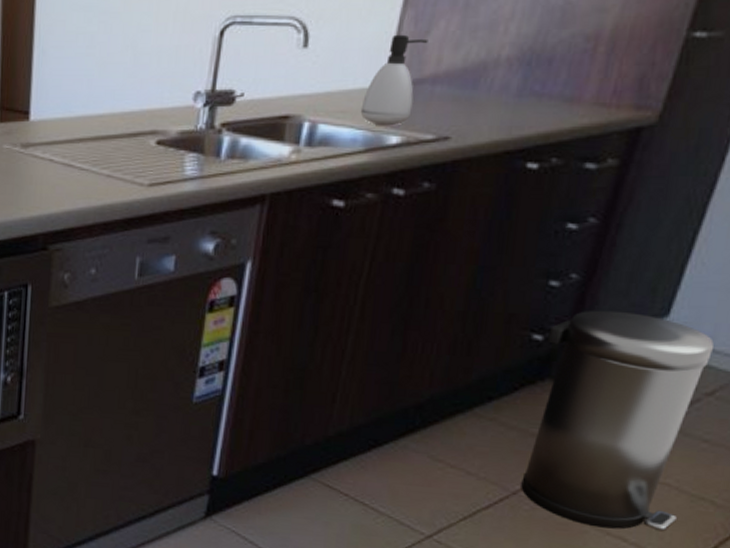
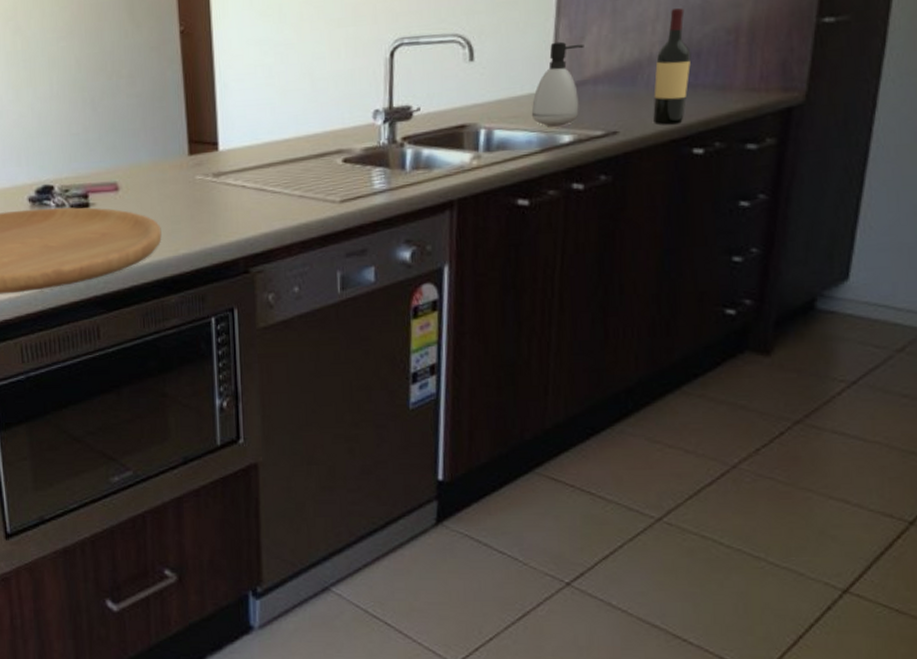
wine bottle: none [489,8,544,136] -> present [653,8,692,126]
pedal bin: present [521,310,714,532] -> none [739,279,895,492]

